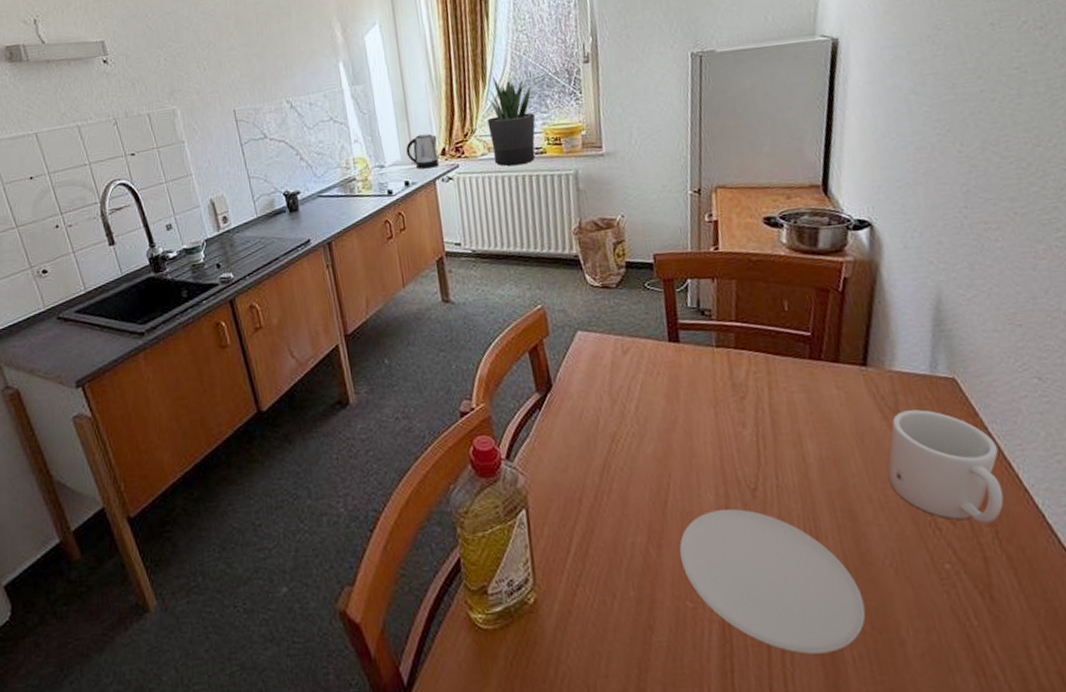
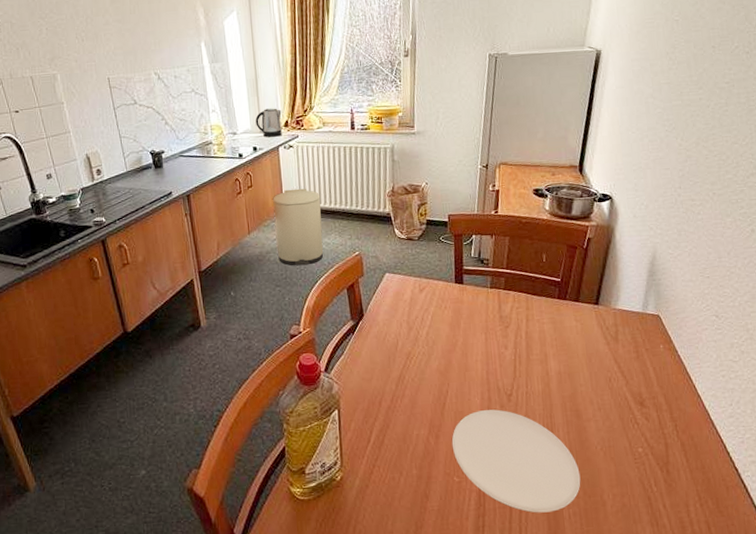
pedal bin: none [431,228,497,325] -> present [273,188,324,266]
planter: present [487,76,536,166] -> none [323,63,363,138]
mug: present [887,409,1004,524] -> none [605,337,684,420]

